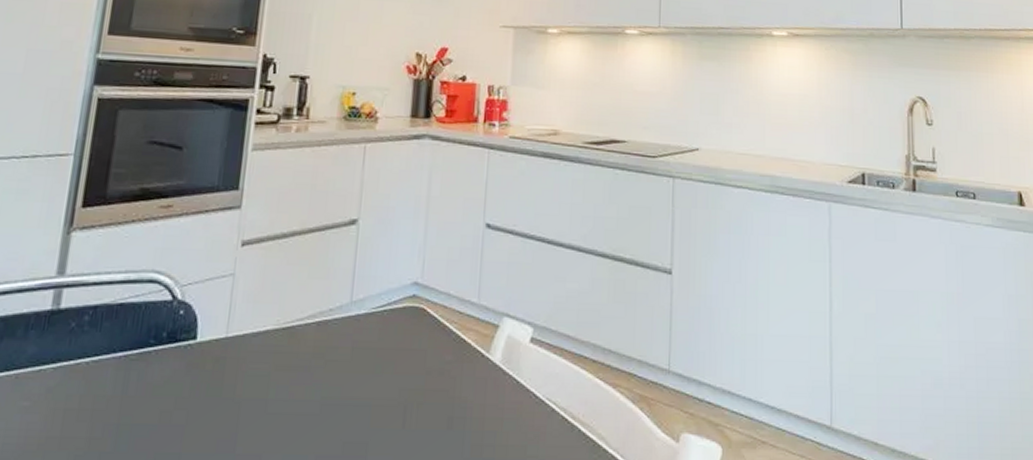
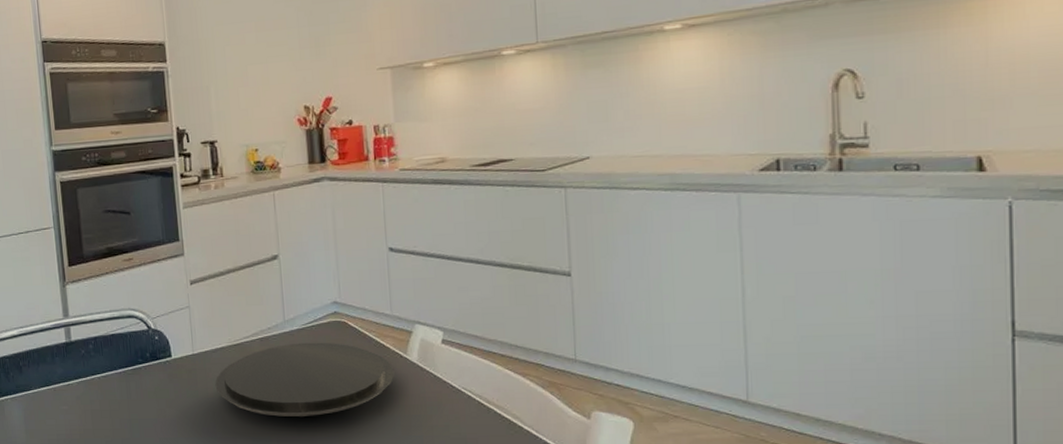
plate: none [247,331,473,428] -> present [215,342,395,417]

